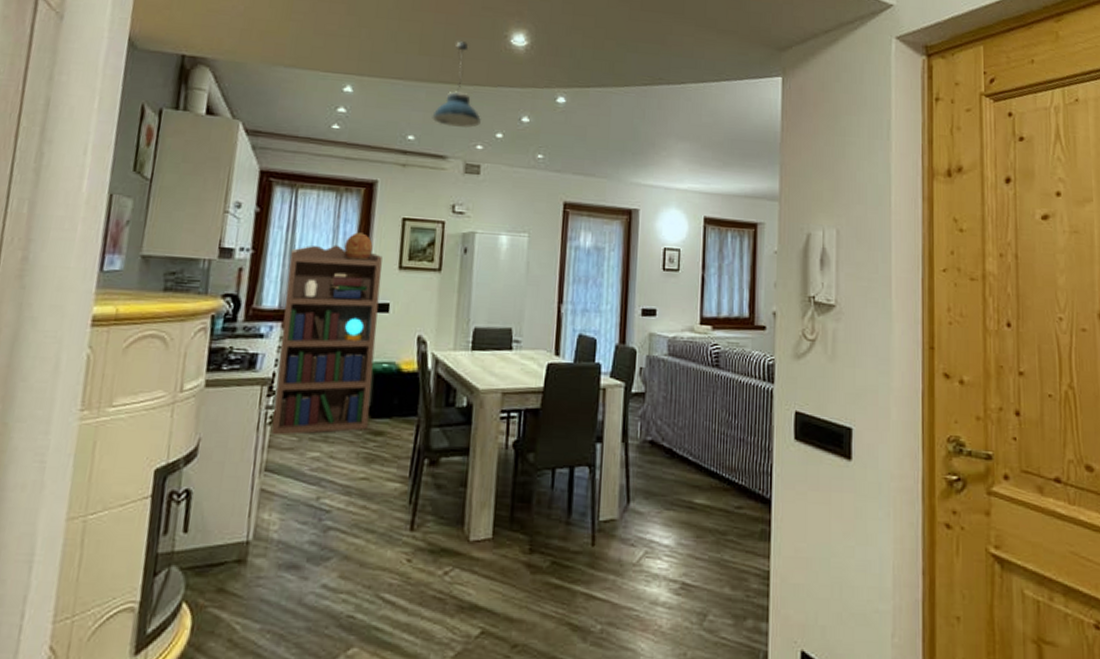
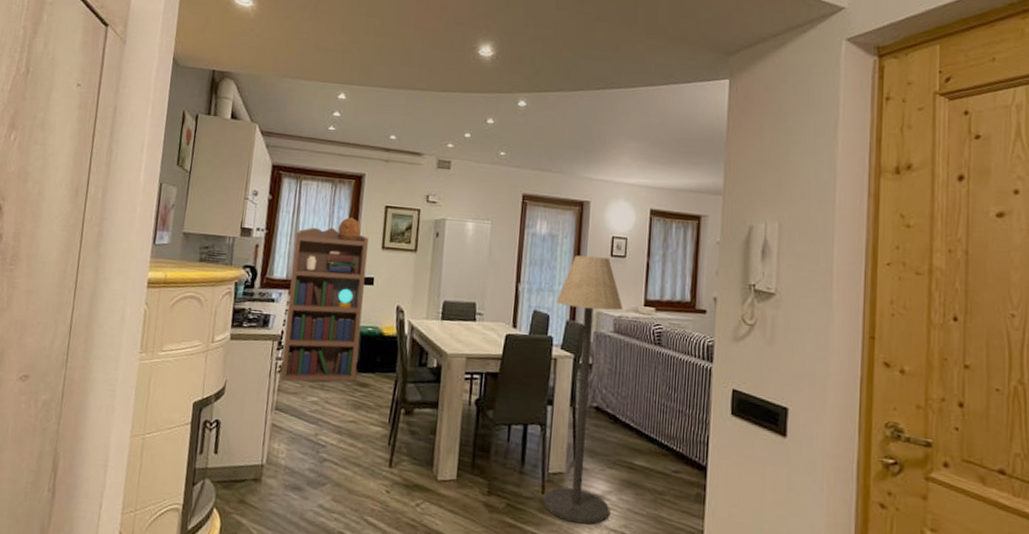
pendant light: present [432,41,481,129] -> none [410,53,452,130]
floor lamp: none [593,270,677,577] -> present [543,255,623,525]

